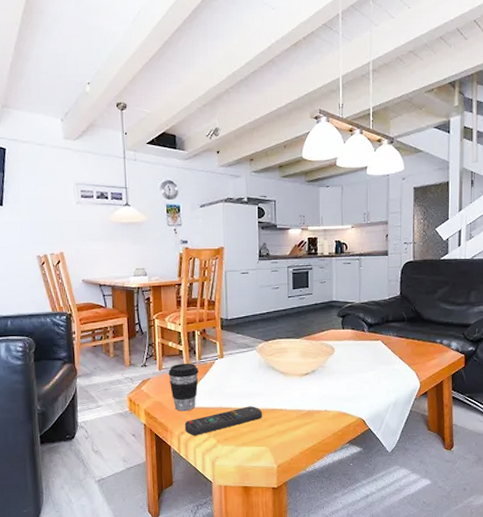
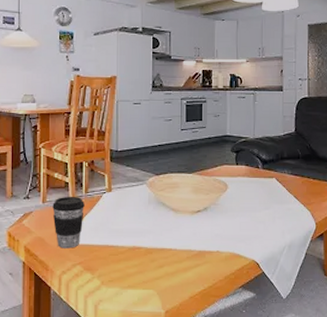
remote control: present [184,406,263,435] -> none [66,245,151,276]

